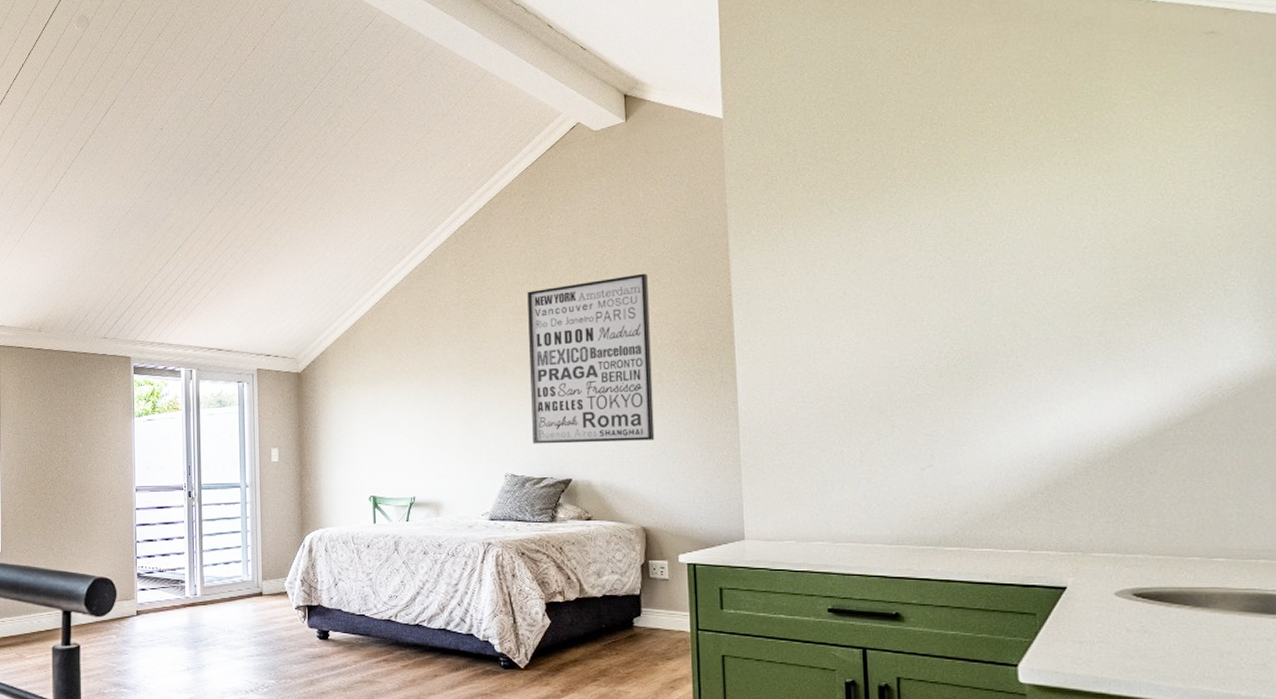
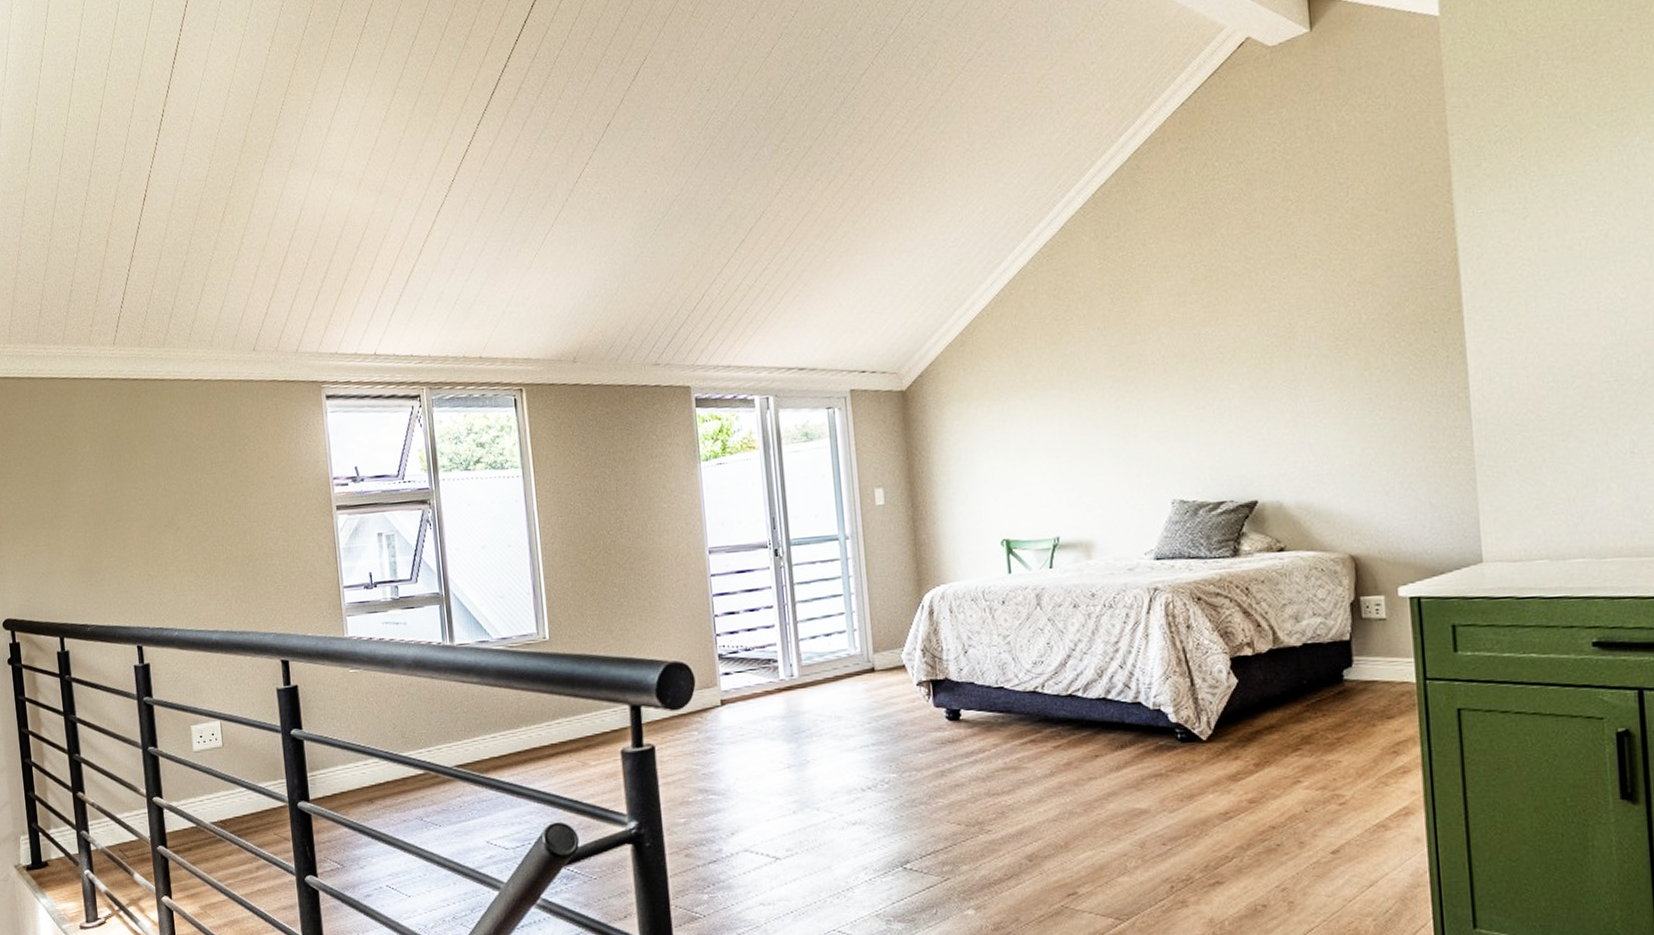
wall art: present [527,273,655,444] -> none [1190,229,1363,460]

